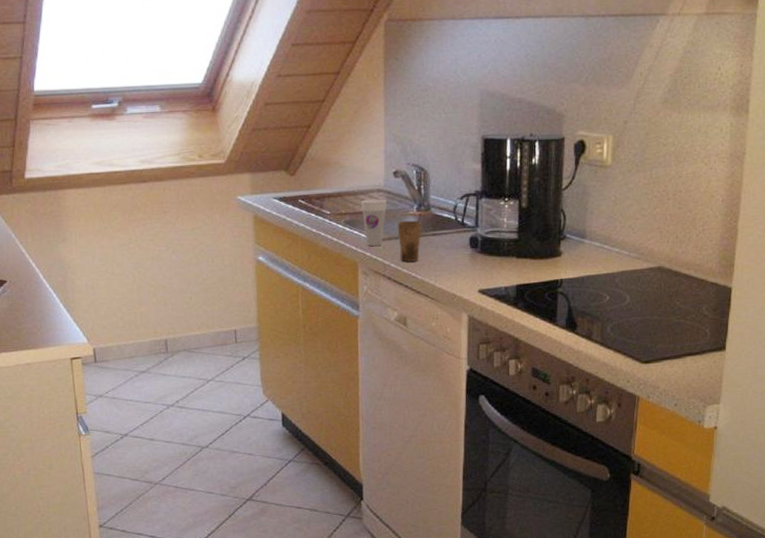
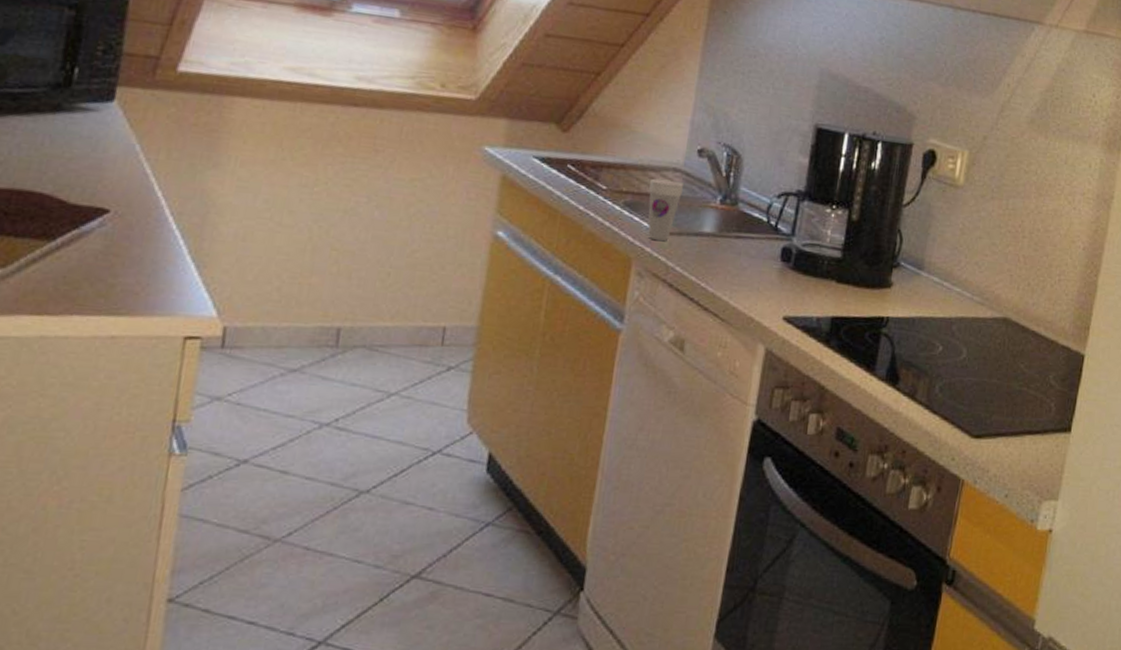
cup: present [397,213,422,262] -> none [689,207,726,268]

